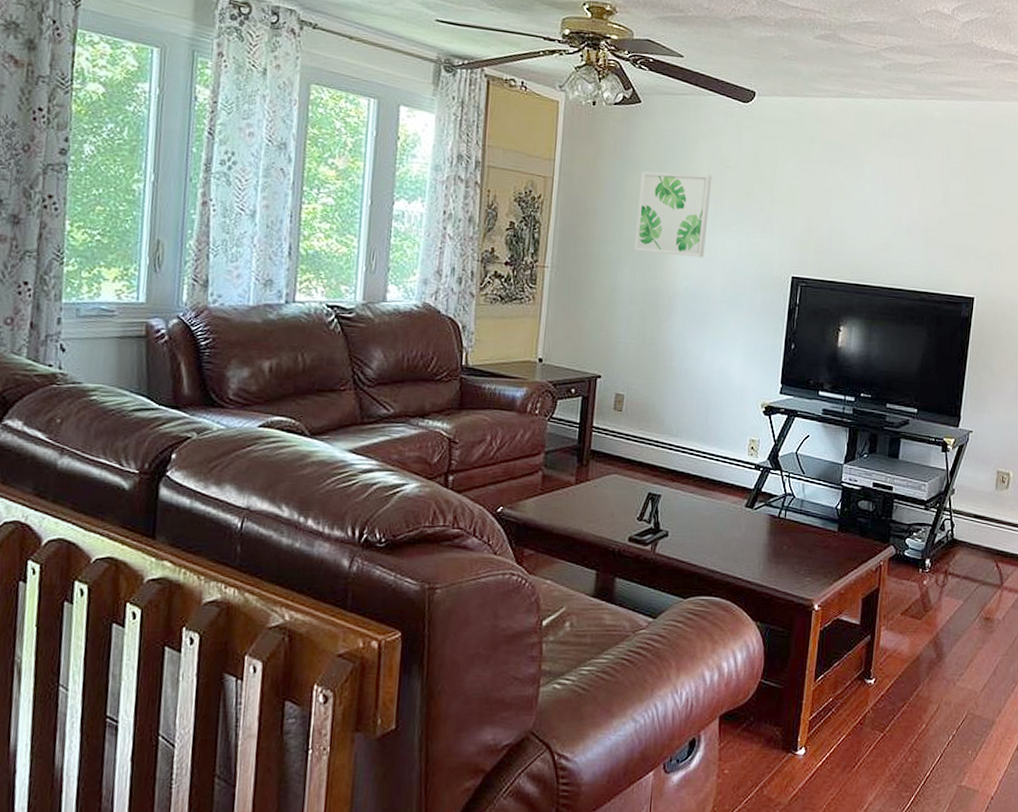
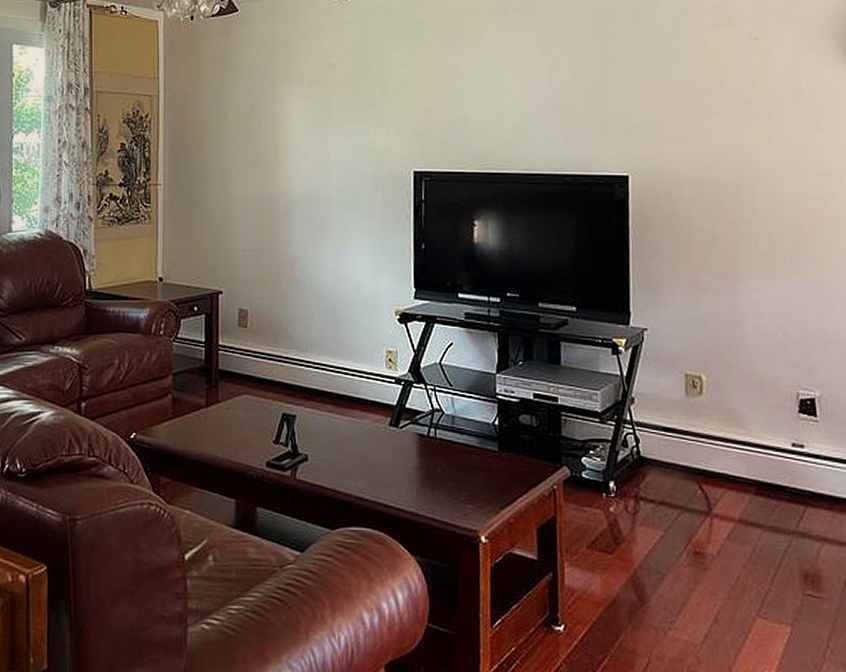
wall art: present [633,171,712,258] -> none [244,74,318,161]

